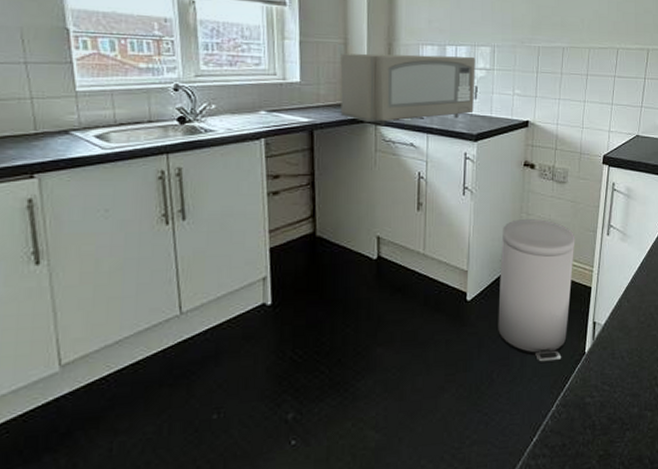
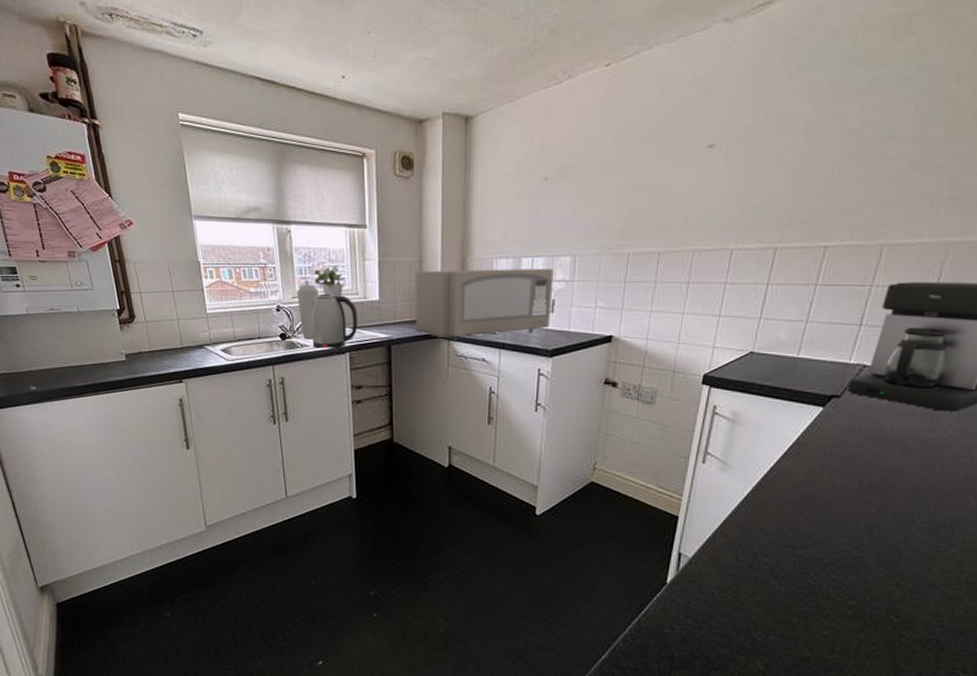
canister: none [201,57,228,124] -> present [297,280,318,340]
kettle: none [216,73,276,134] -> present [309,293,358,348]
potted plant: none [222,42,260,76] -> present [313,265,345,296]
pedal bin: present [497,219,575,364] -> none [567,439,662,587]

